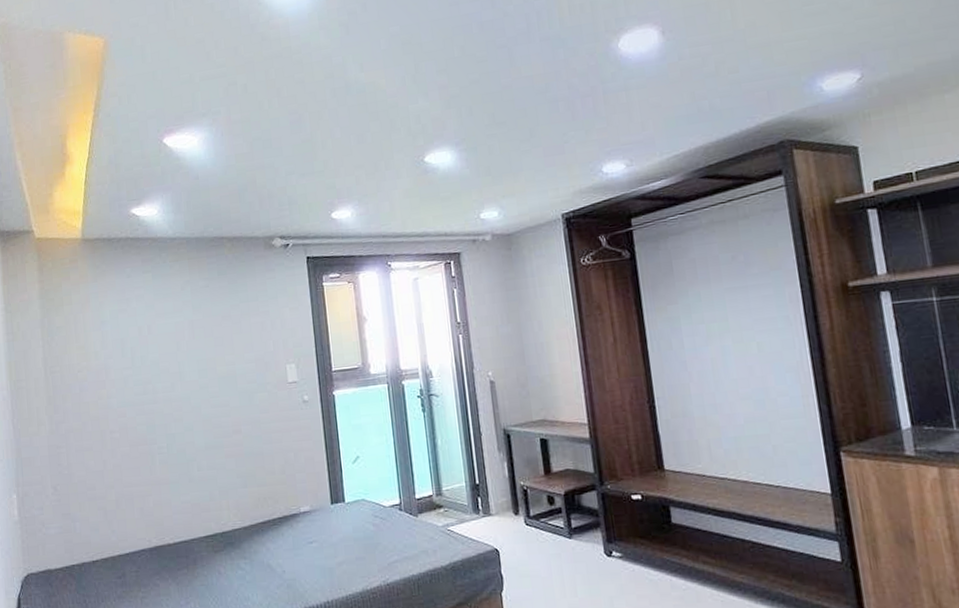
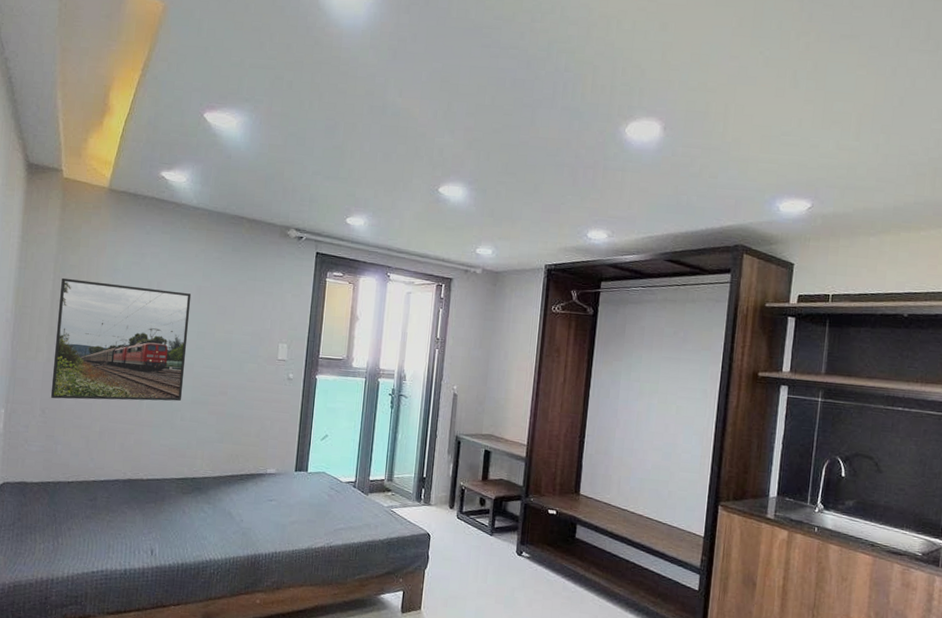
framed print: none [51,330,195,474] -> present [50,277,192,402]

